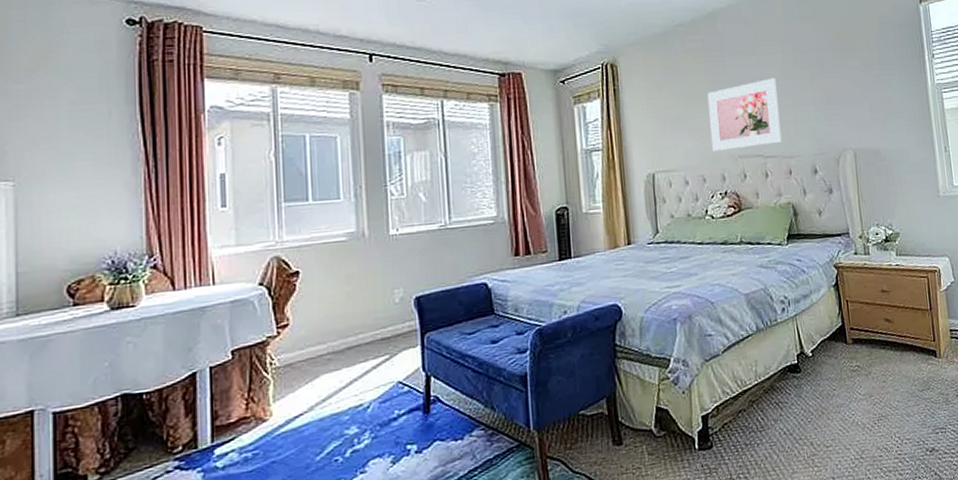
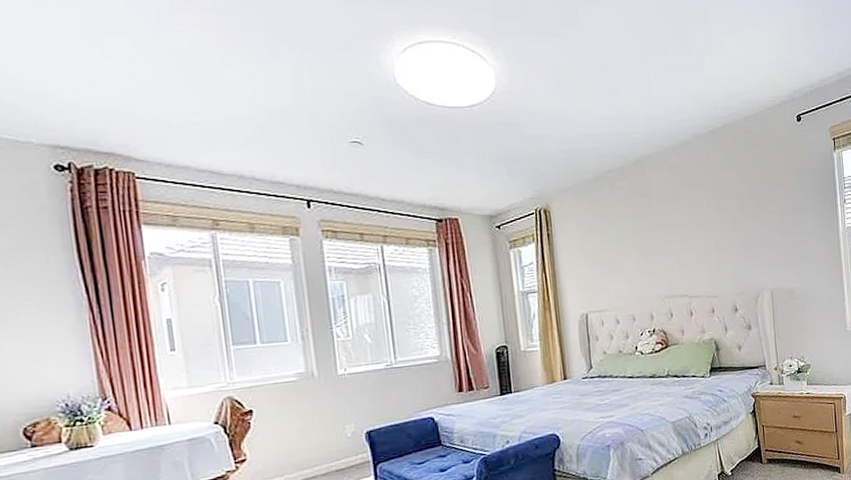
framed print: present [708,77,782,151] -> none [636,222,705,292]

